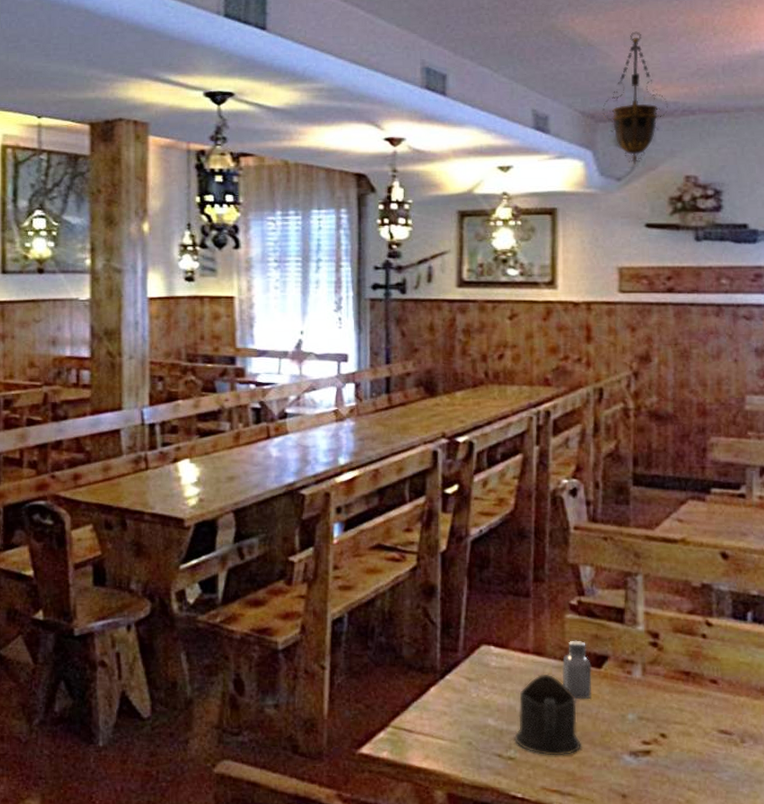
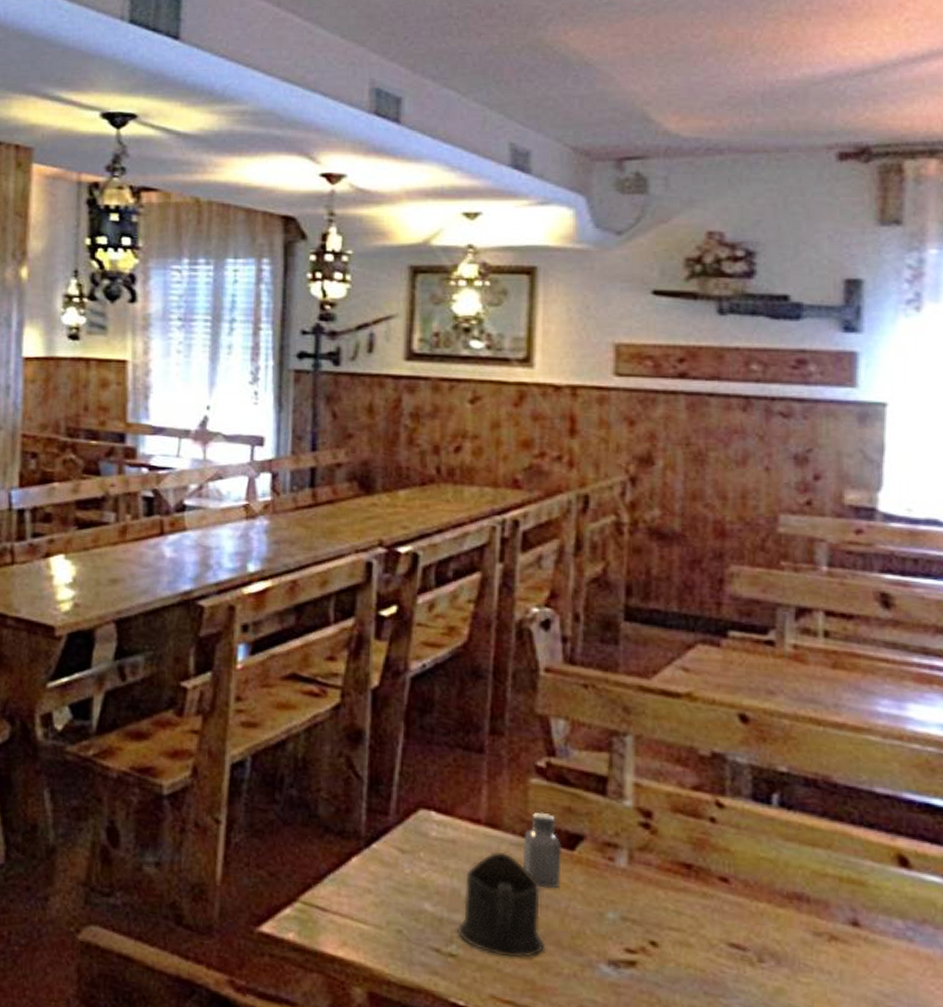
hanging lantern: present [602,31,669,165] -> none [601,48,688,215]

